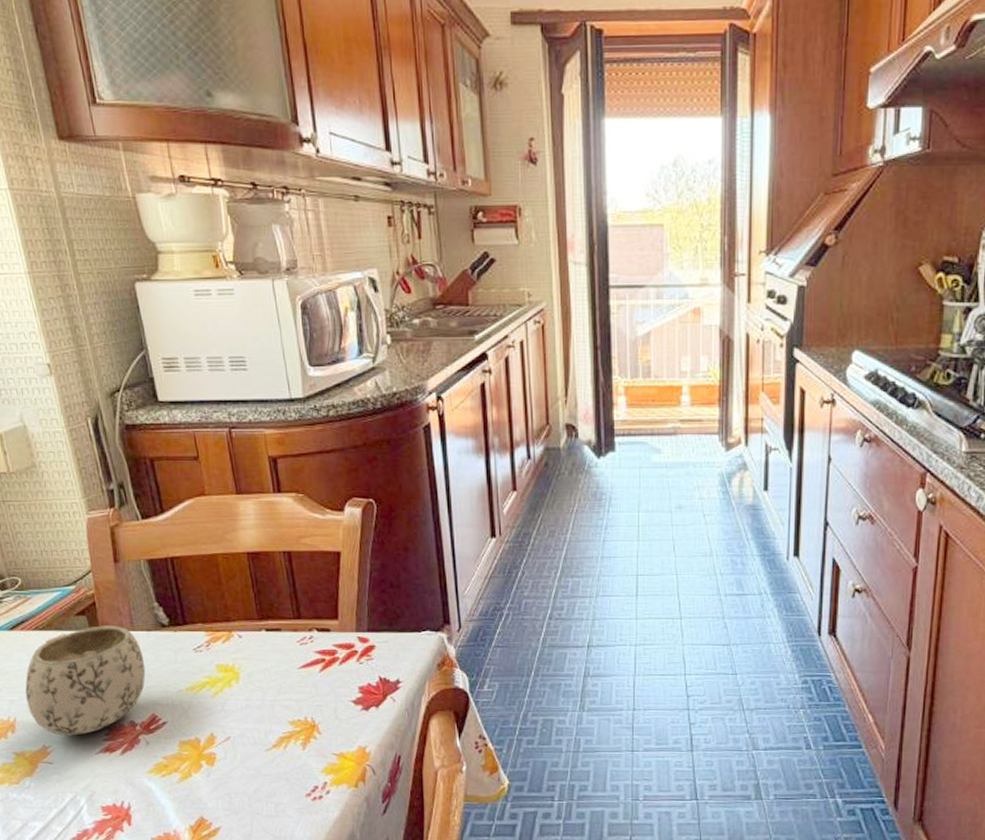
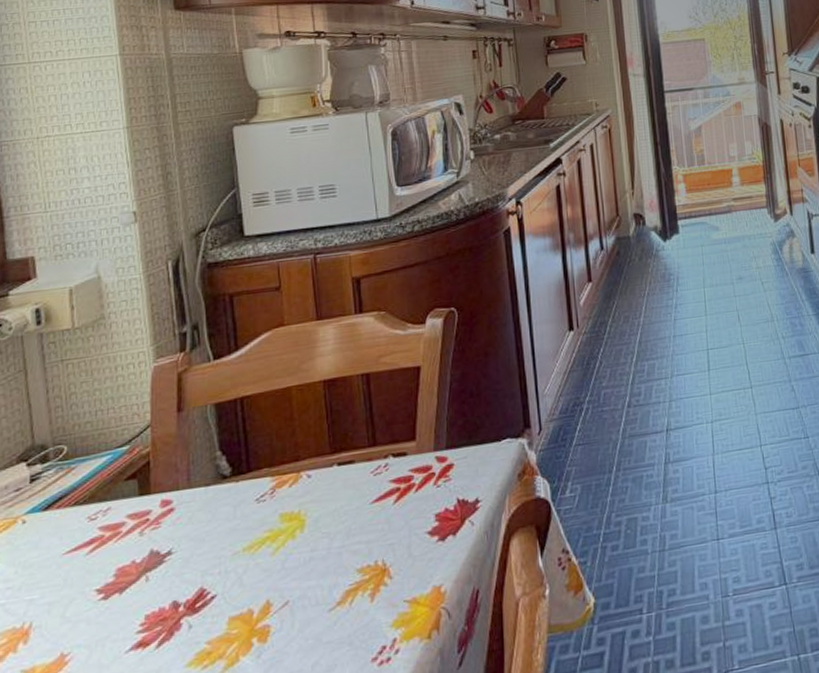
mug: present [25,626,146,736] -> none [48,485,198,636]

